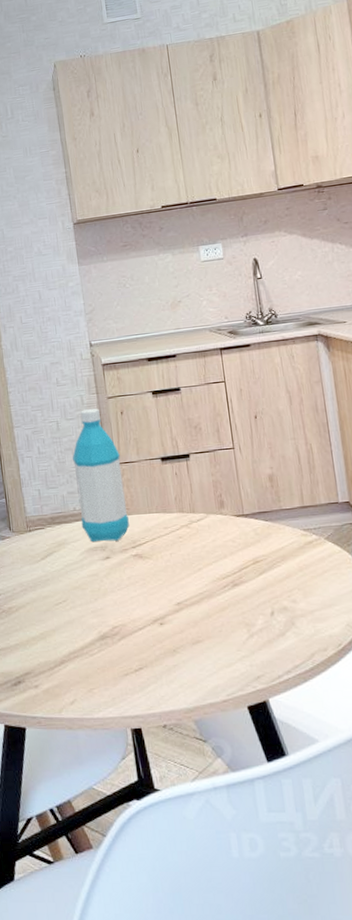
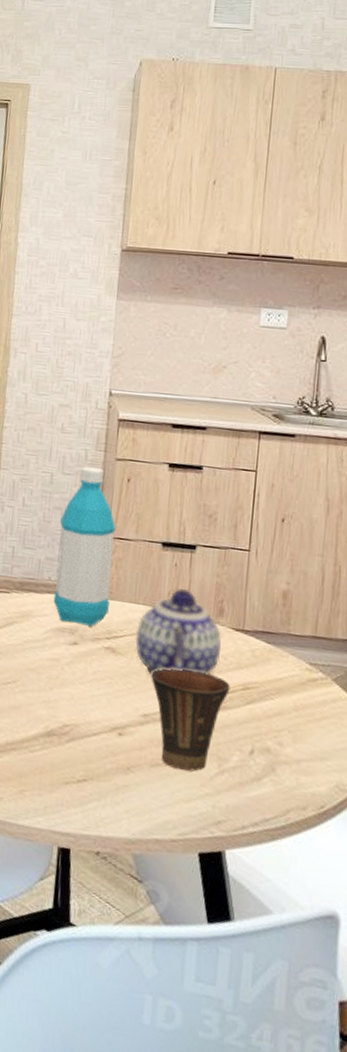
teapot: none [156,492,229,569] -> present [135,589,221,675]
cup: none [176,557,243,642] -> present [151,668,230,772]

